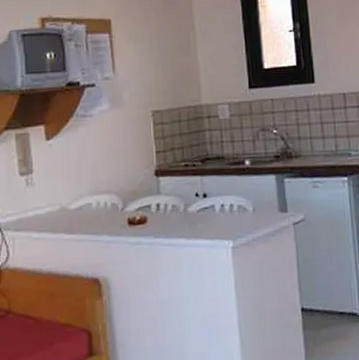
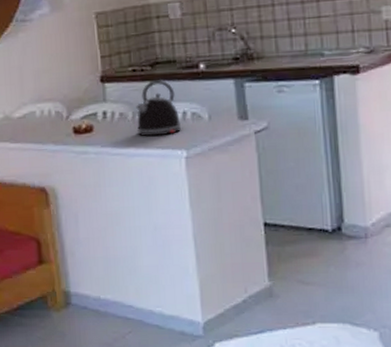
kettle: none [187,173,229,228] -> present [136,79,182,137]

